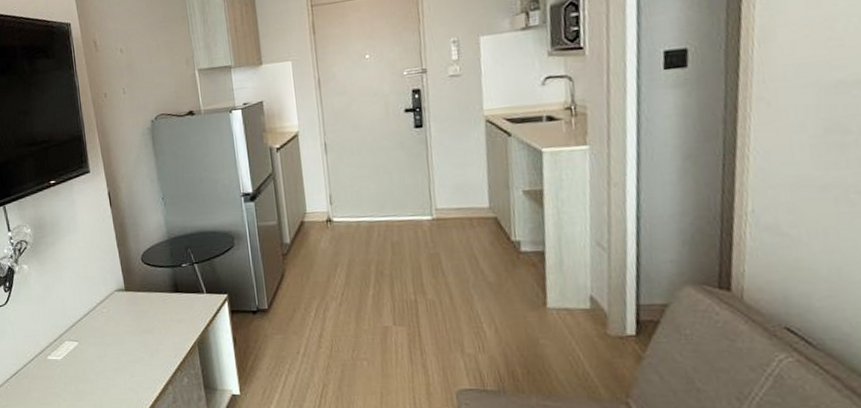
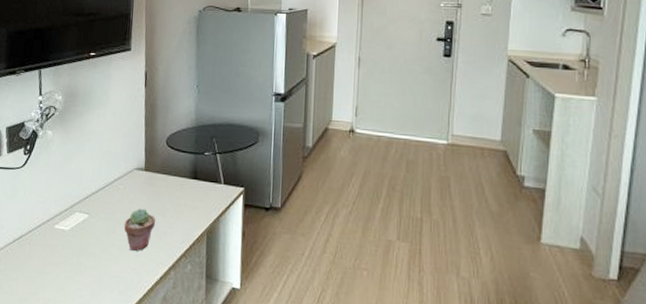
potted succulent: none [114,328,145,372] -> present [123,208,156,252]

